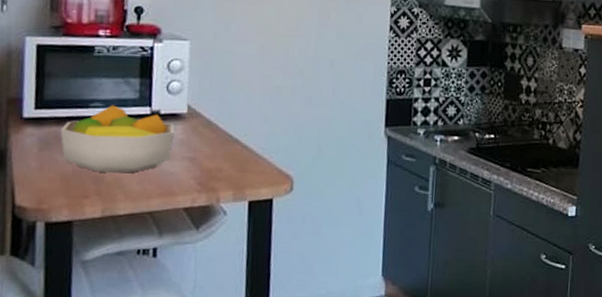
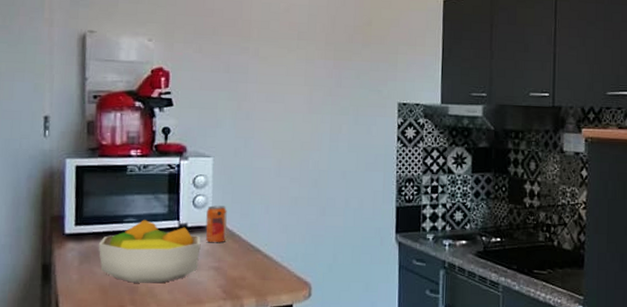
beverage can: none [180,92,204,133] -> present [205,205,228,243]

